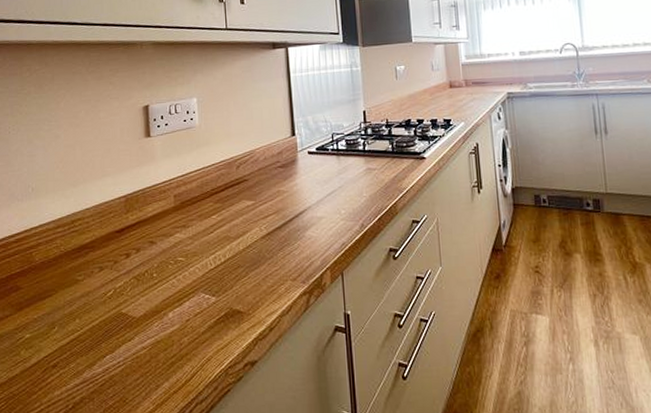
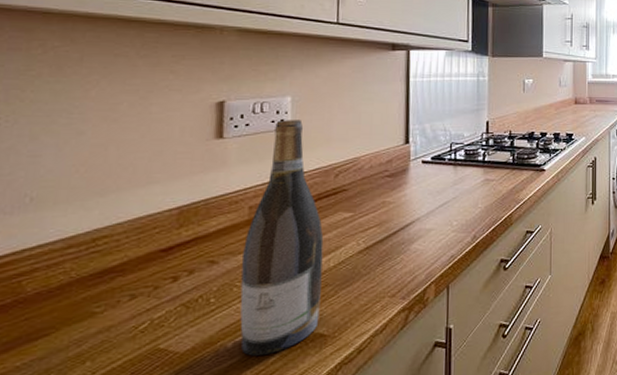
wine bottle: none [173,118,236,325] -> present [240,120,324,356]

